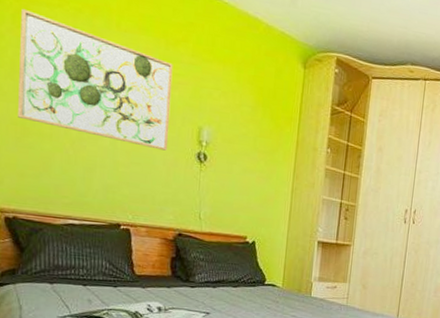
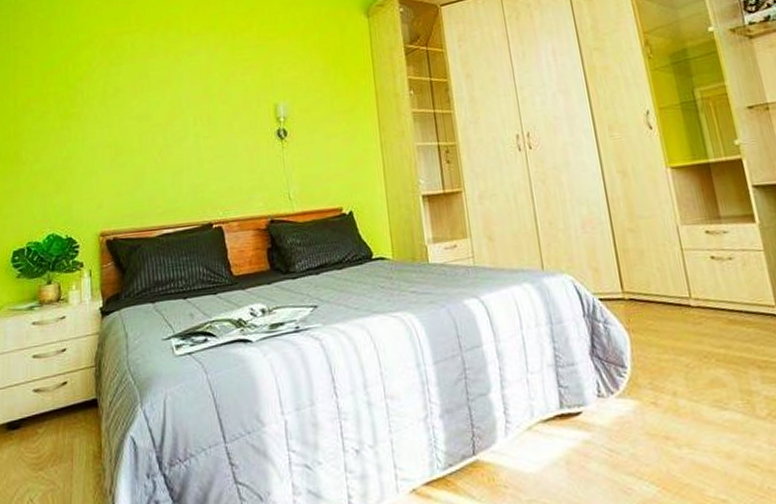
wall art: present [18,8,173,151] -> none [108,41,248,141]

